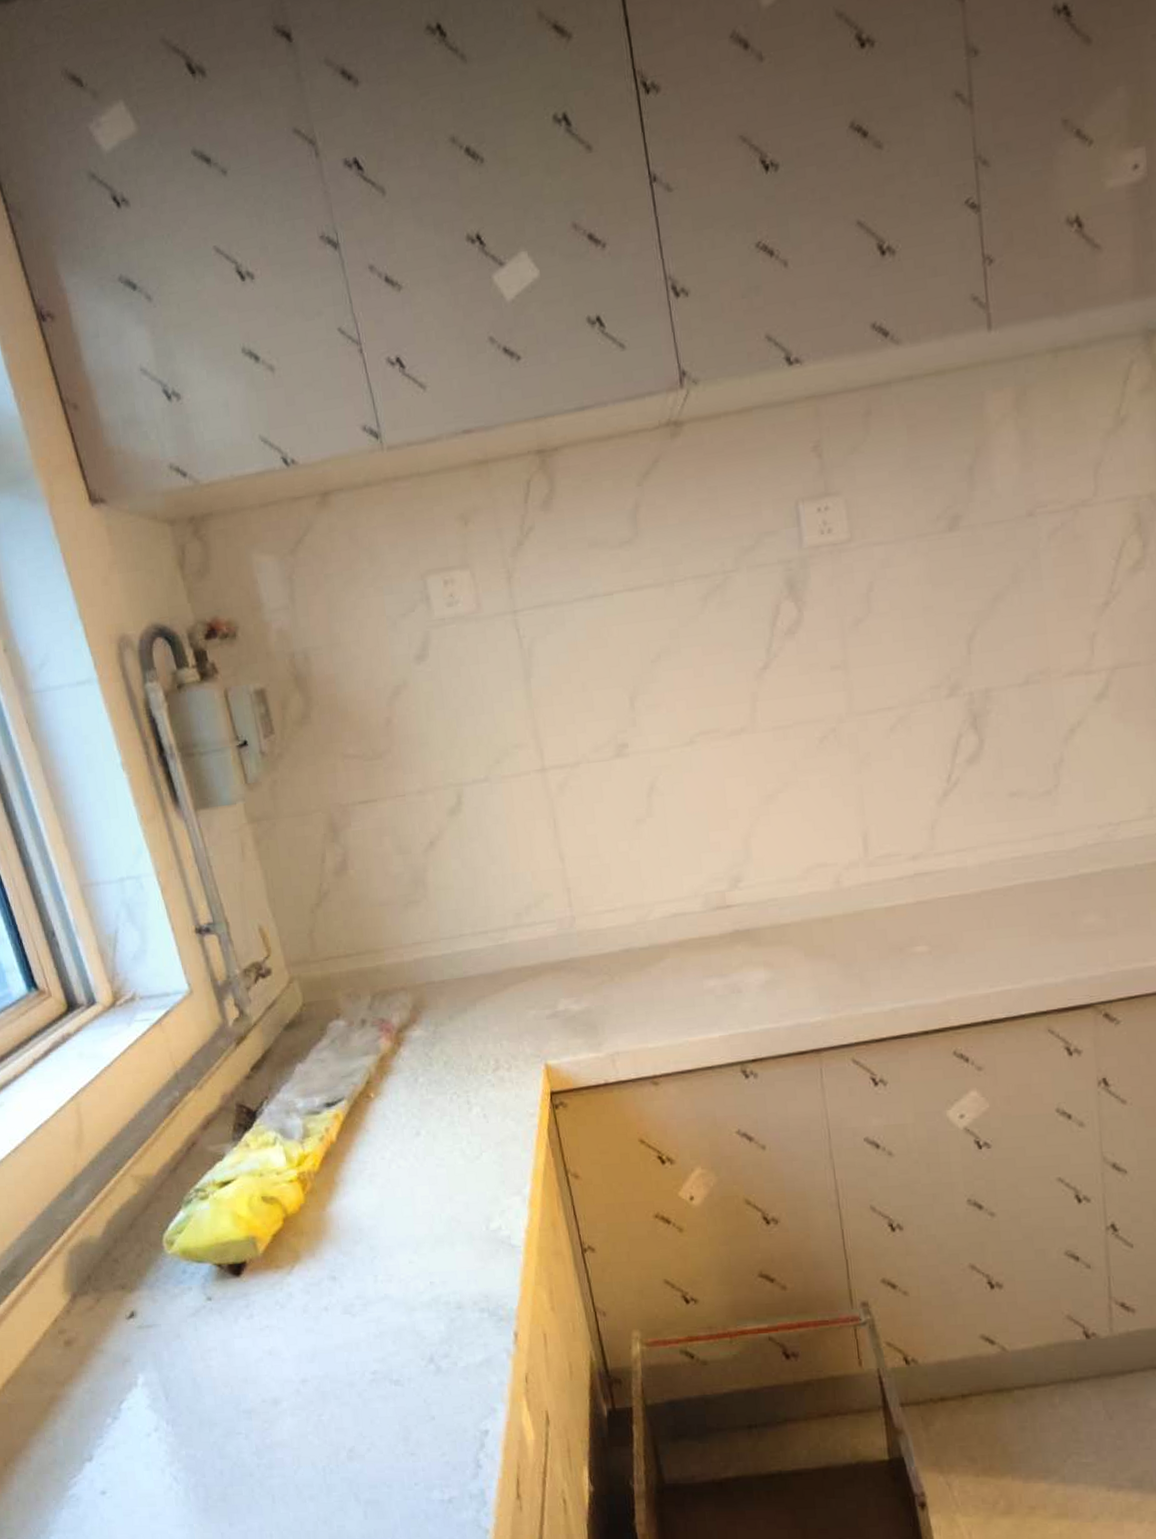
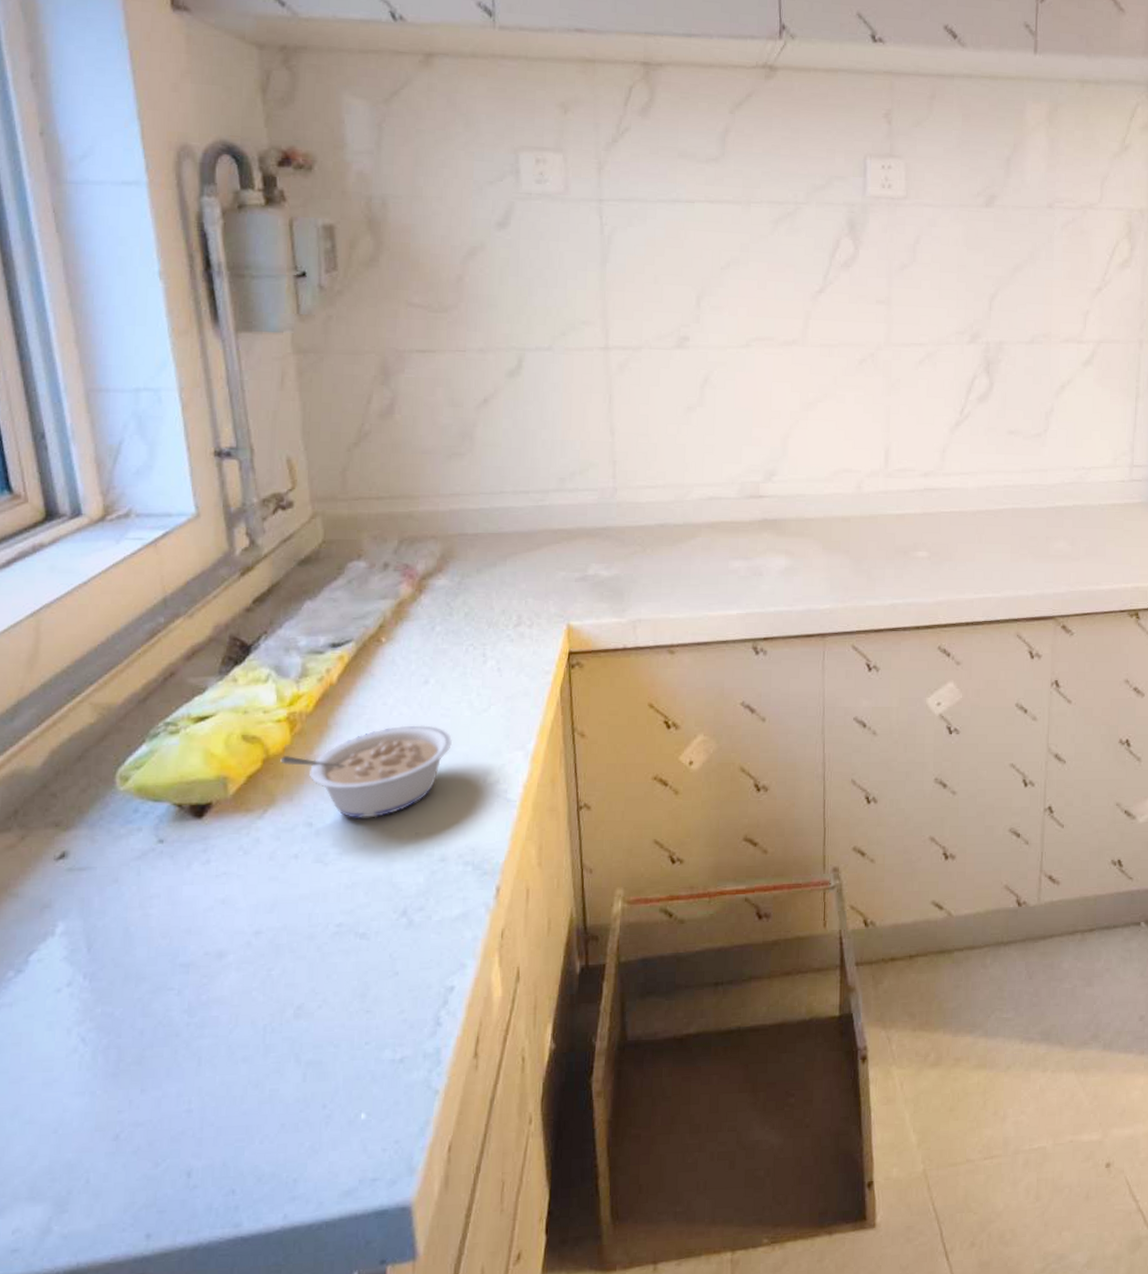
legume: none [298,1176,451,1271] -> present [280,725,452,820]

